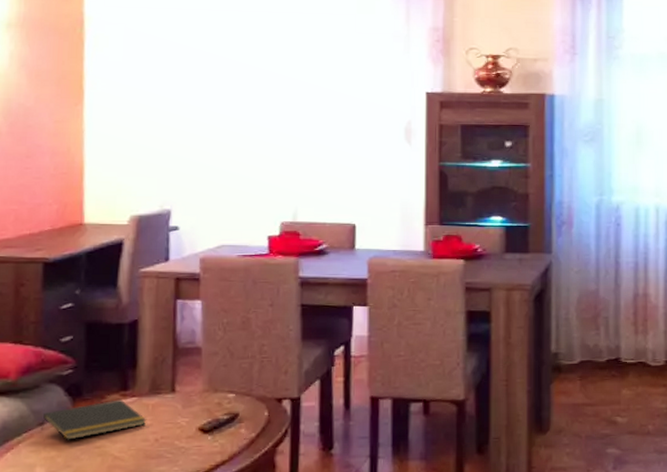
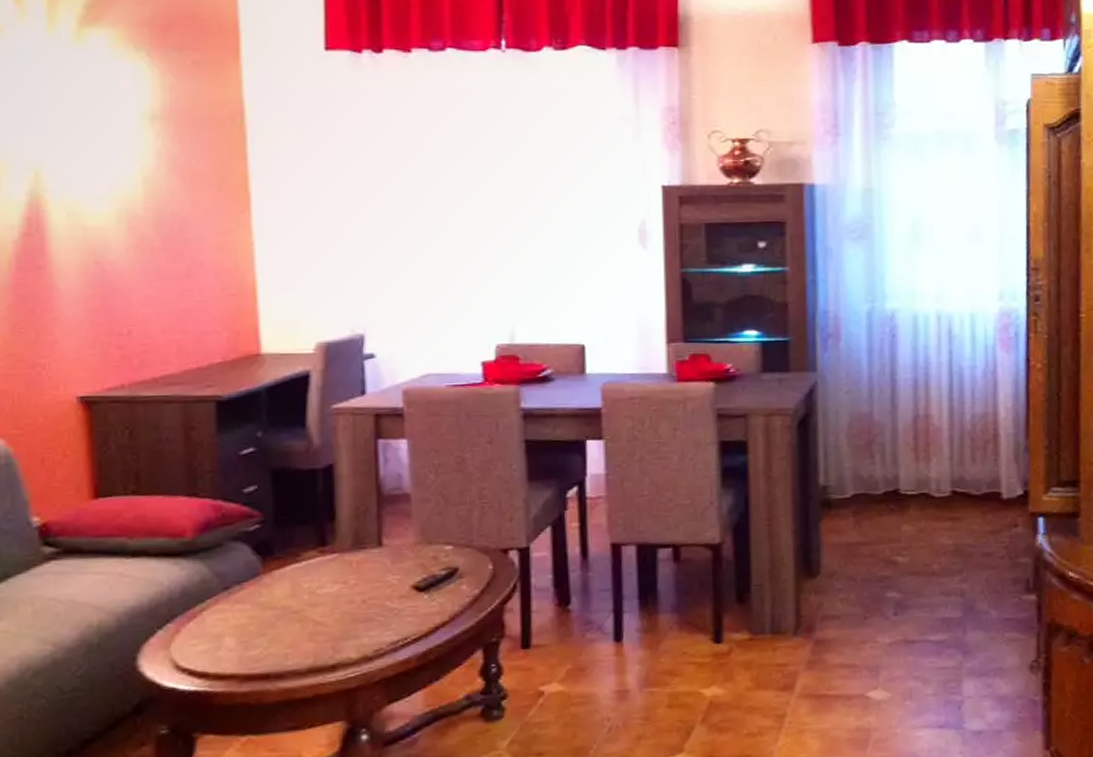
notepad: present [40,399,147,440] -> none [226,556,352,605]

